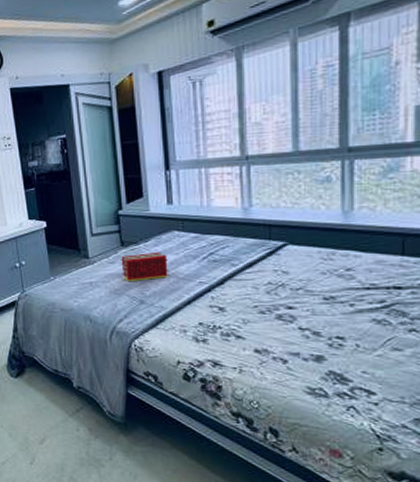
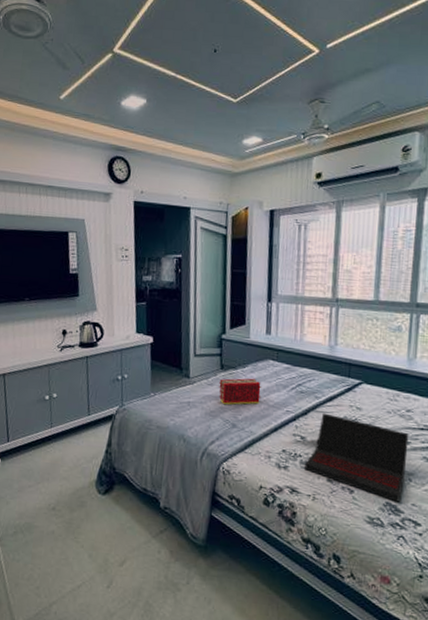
laptop: none [227,280,352,370] -> present [305,413,409,502]

